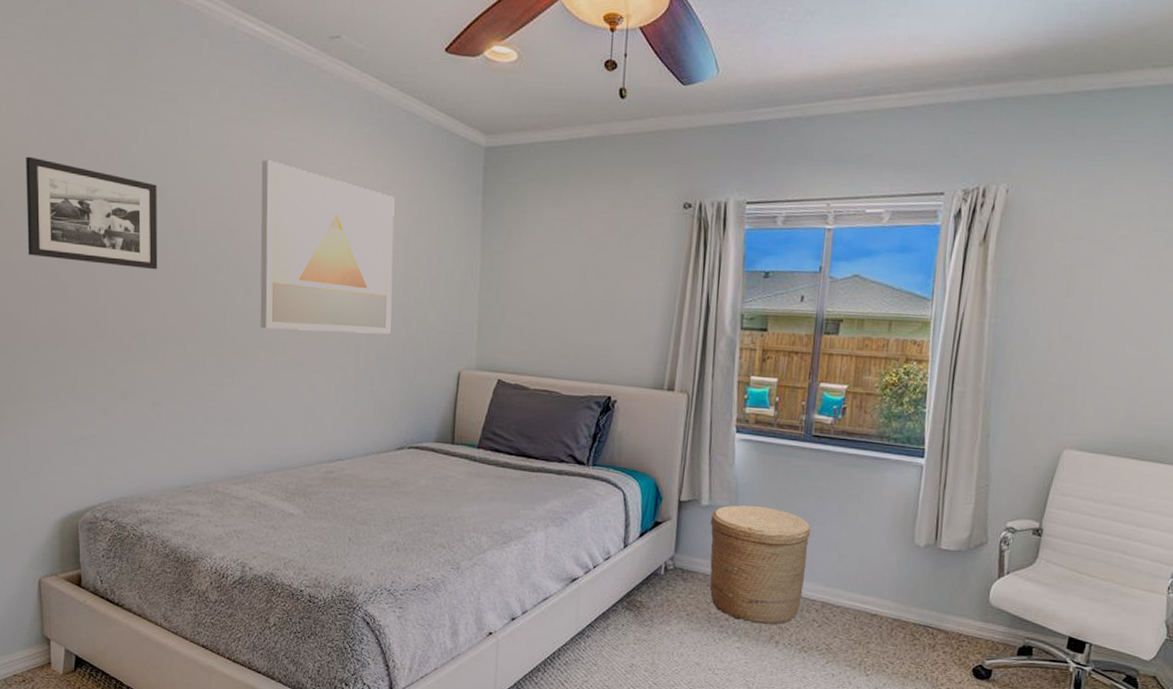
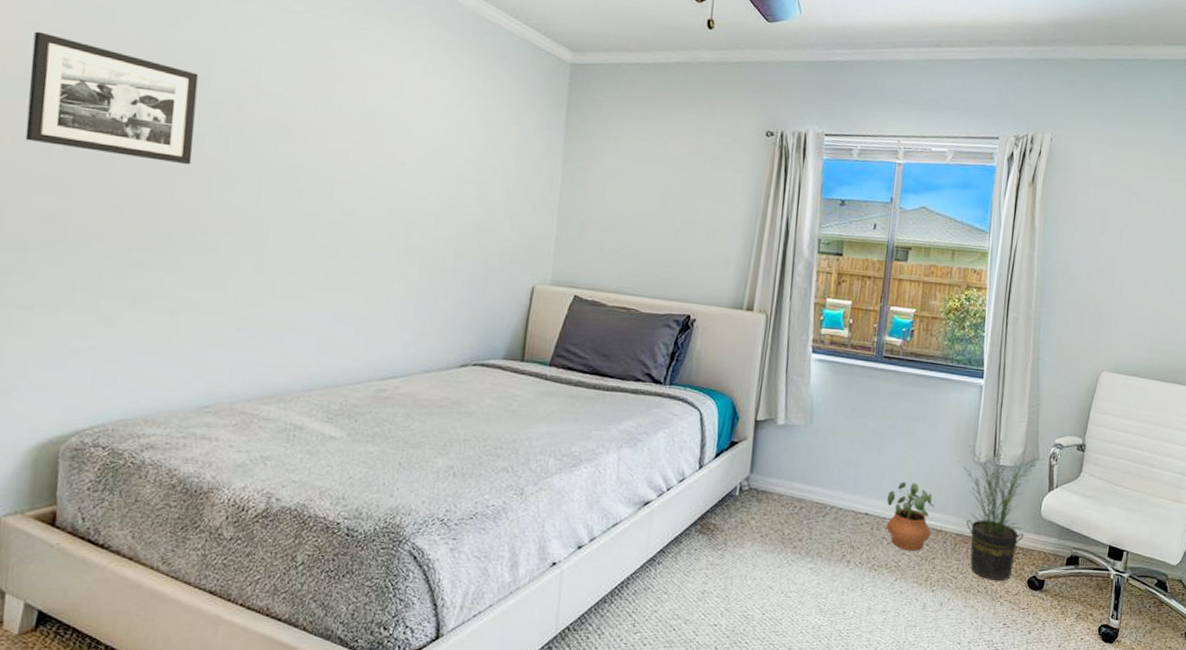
wall art: present [260,160,395,335] -> none [310,57,473,245]
basket: present [710,505,811,625] -> none [784,424,882,544]
potted plant: none [816,564,869,635] -> present [886,481,934,551]
potted plant: none [896,522,994,668] -> present [959,439,1045,581]

